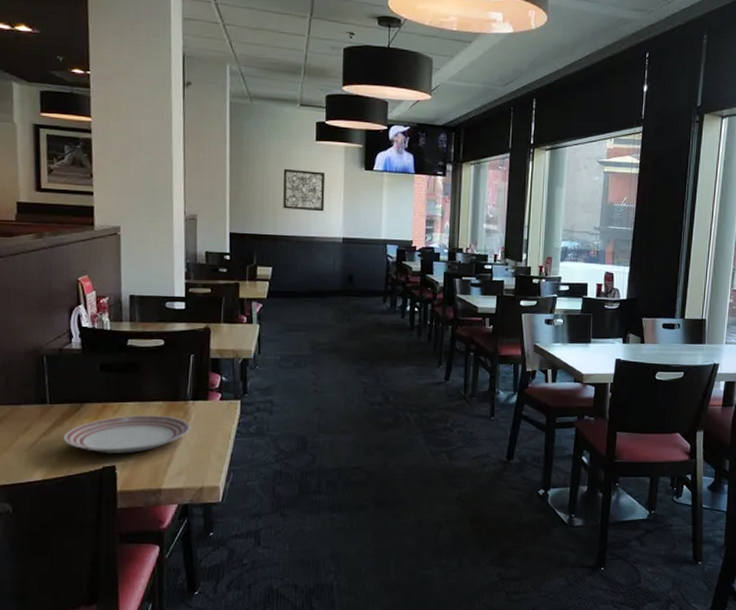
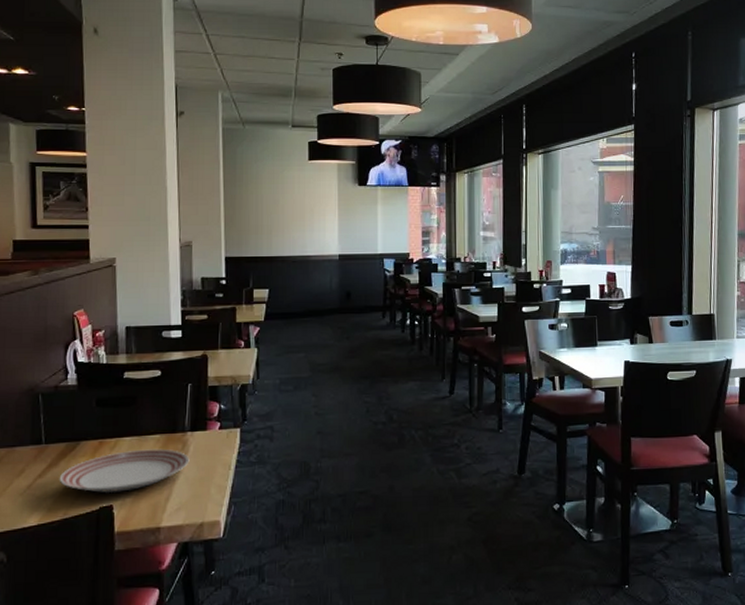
wall art: present [282,168,326,212] -> none [277,189,319,230]

